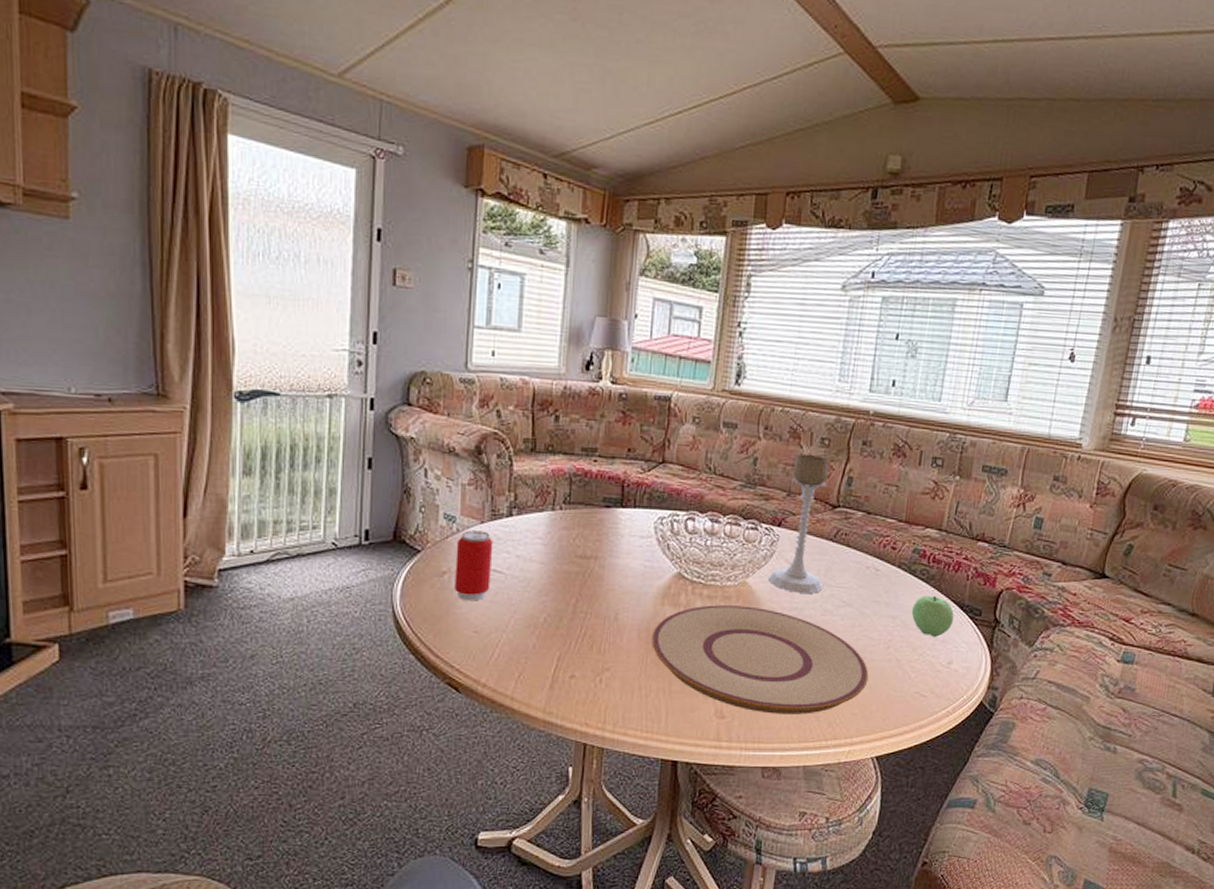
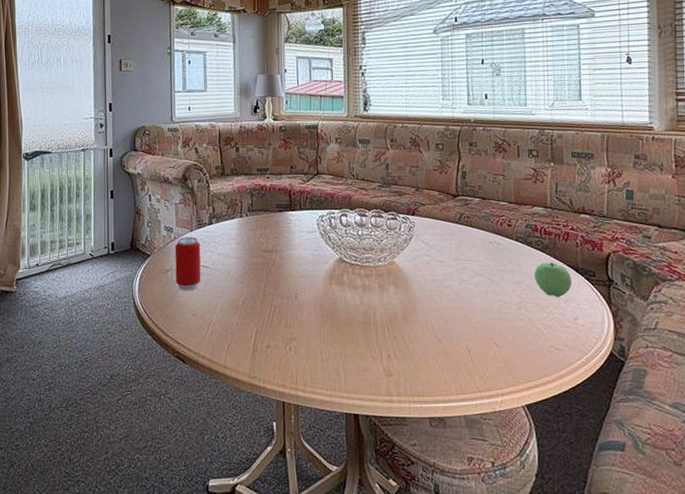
plate: present [652,605,869,714] -> none [326,281,508,371]
candle holder: present [768,453,830,593] -> none [411,157,456,268]

